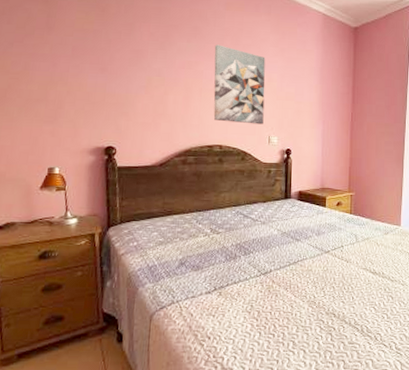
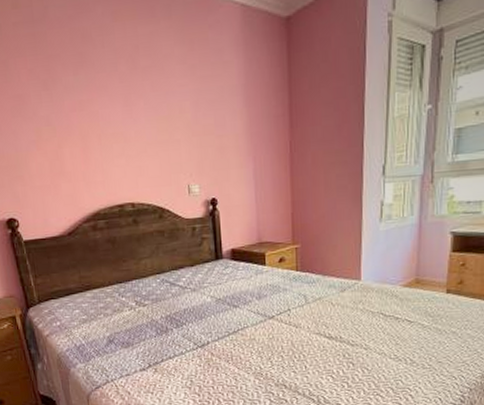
wall art: present [213,44,266,125] -> none [107,72,180,174]

